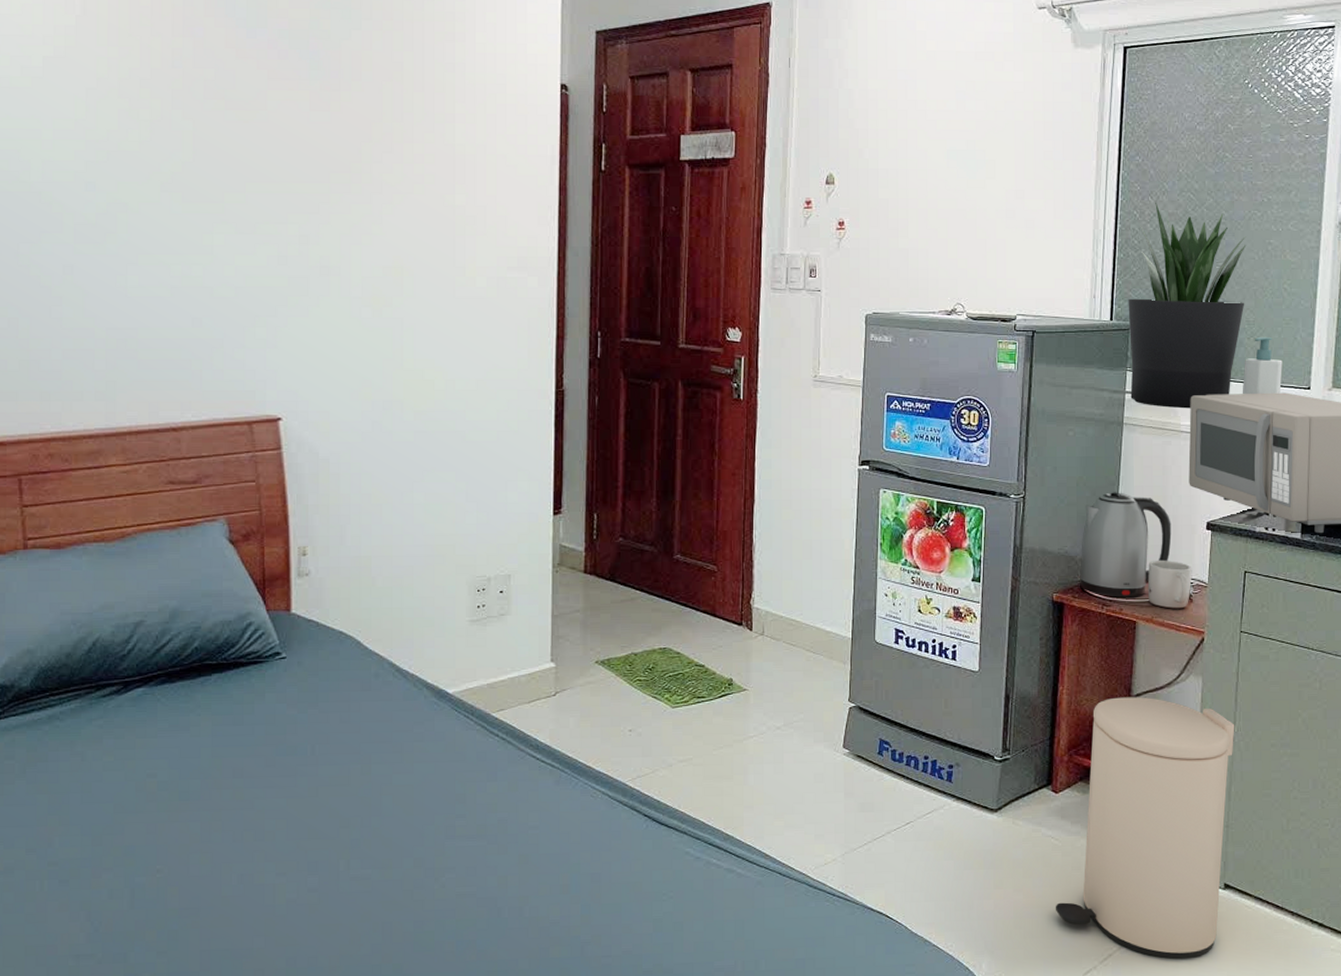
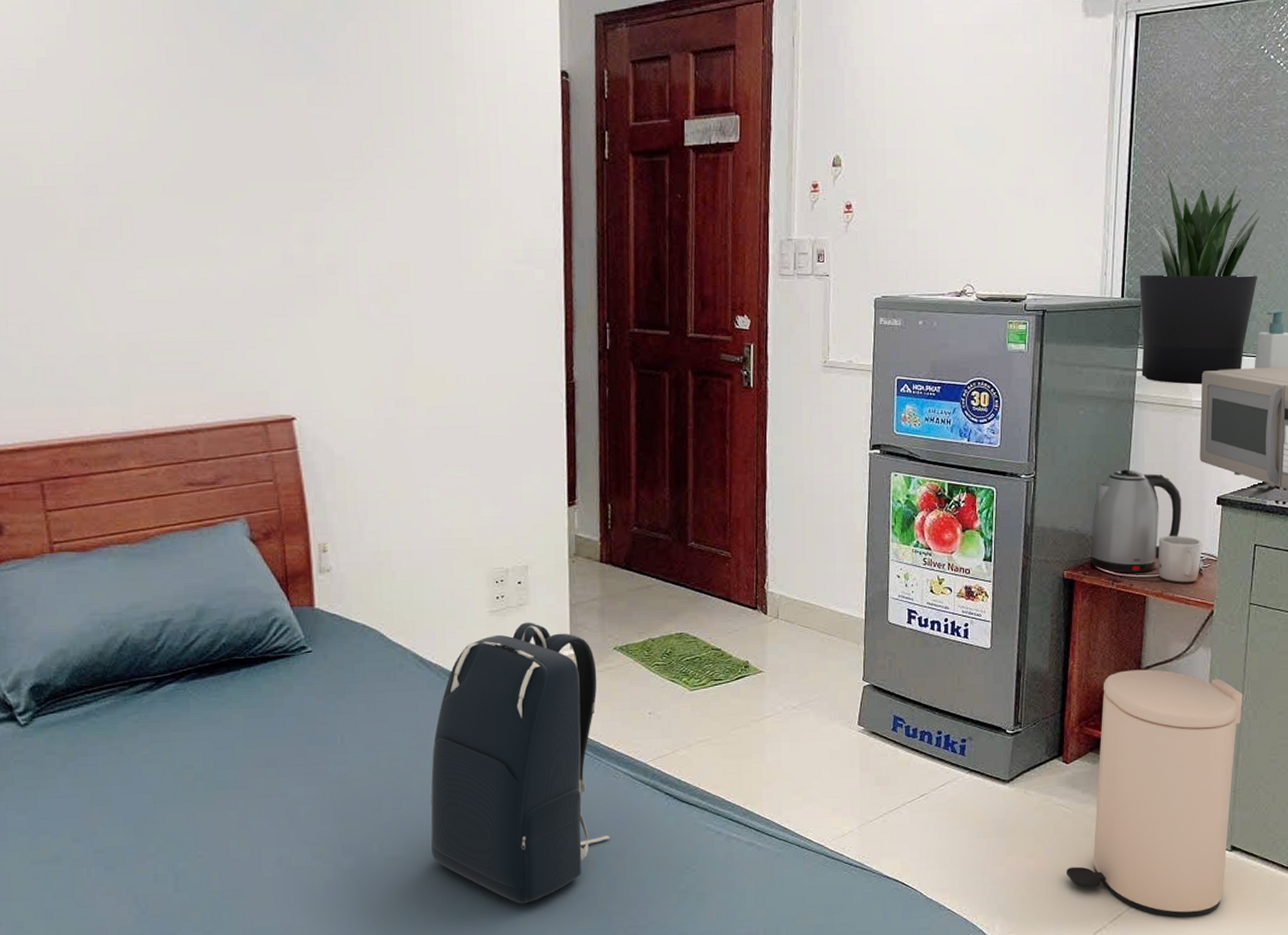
backpack: none [399,632,586,930] -> present [430,622,610,904]

